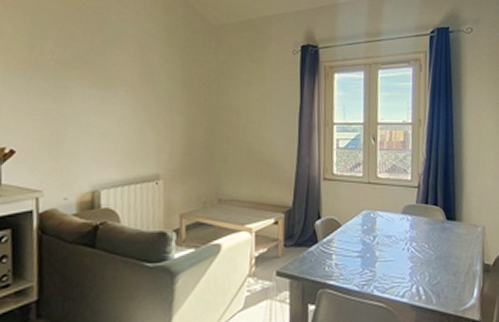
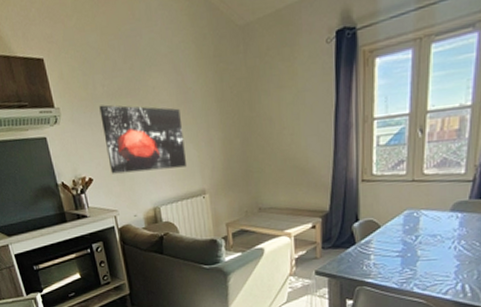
wall art: none [42,72,142,148] -> present [99,105,186,174]

